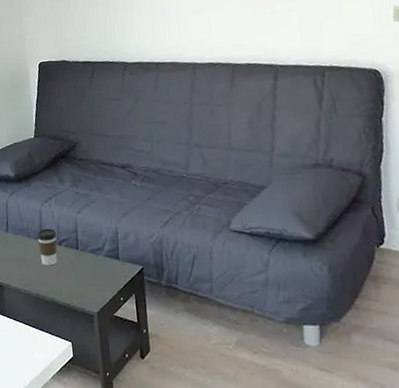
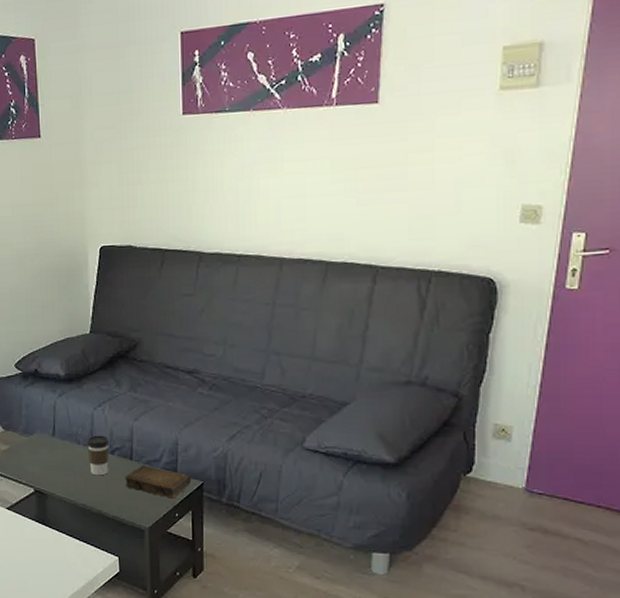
book: none [73,253,132,284] -> present [126,465,191,499]

